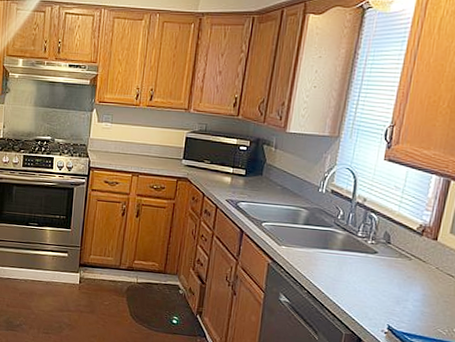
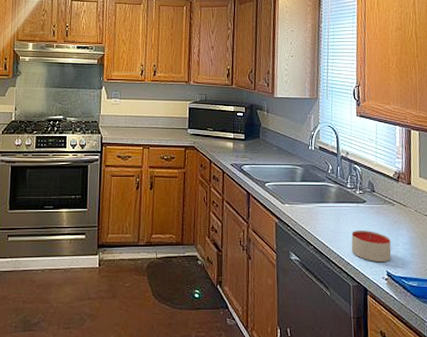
candle: none [350,280,400,316] -> present [351,230,392,263]

